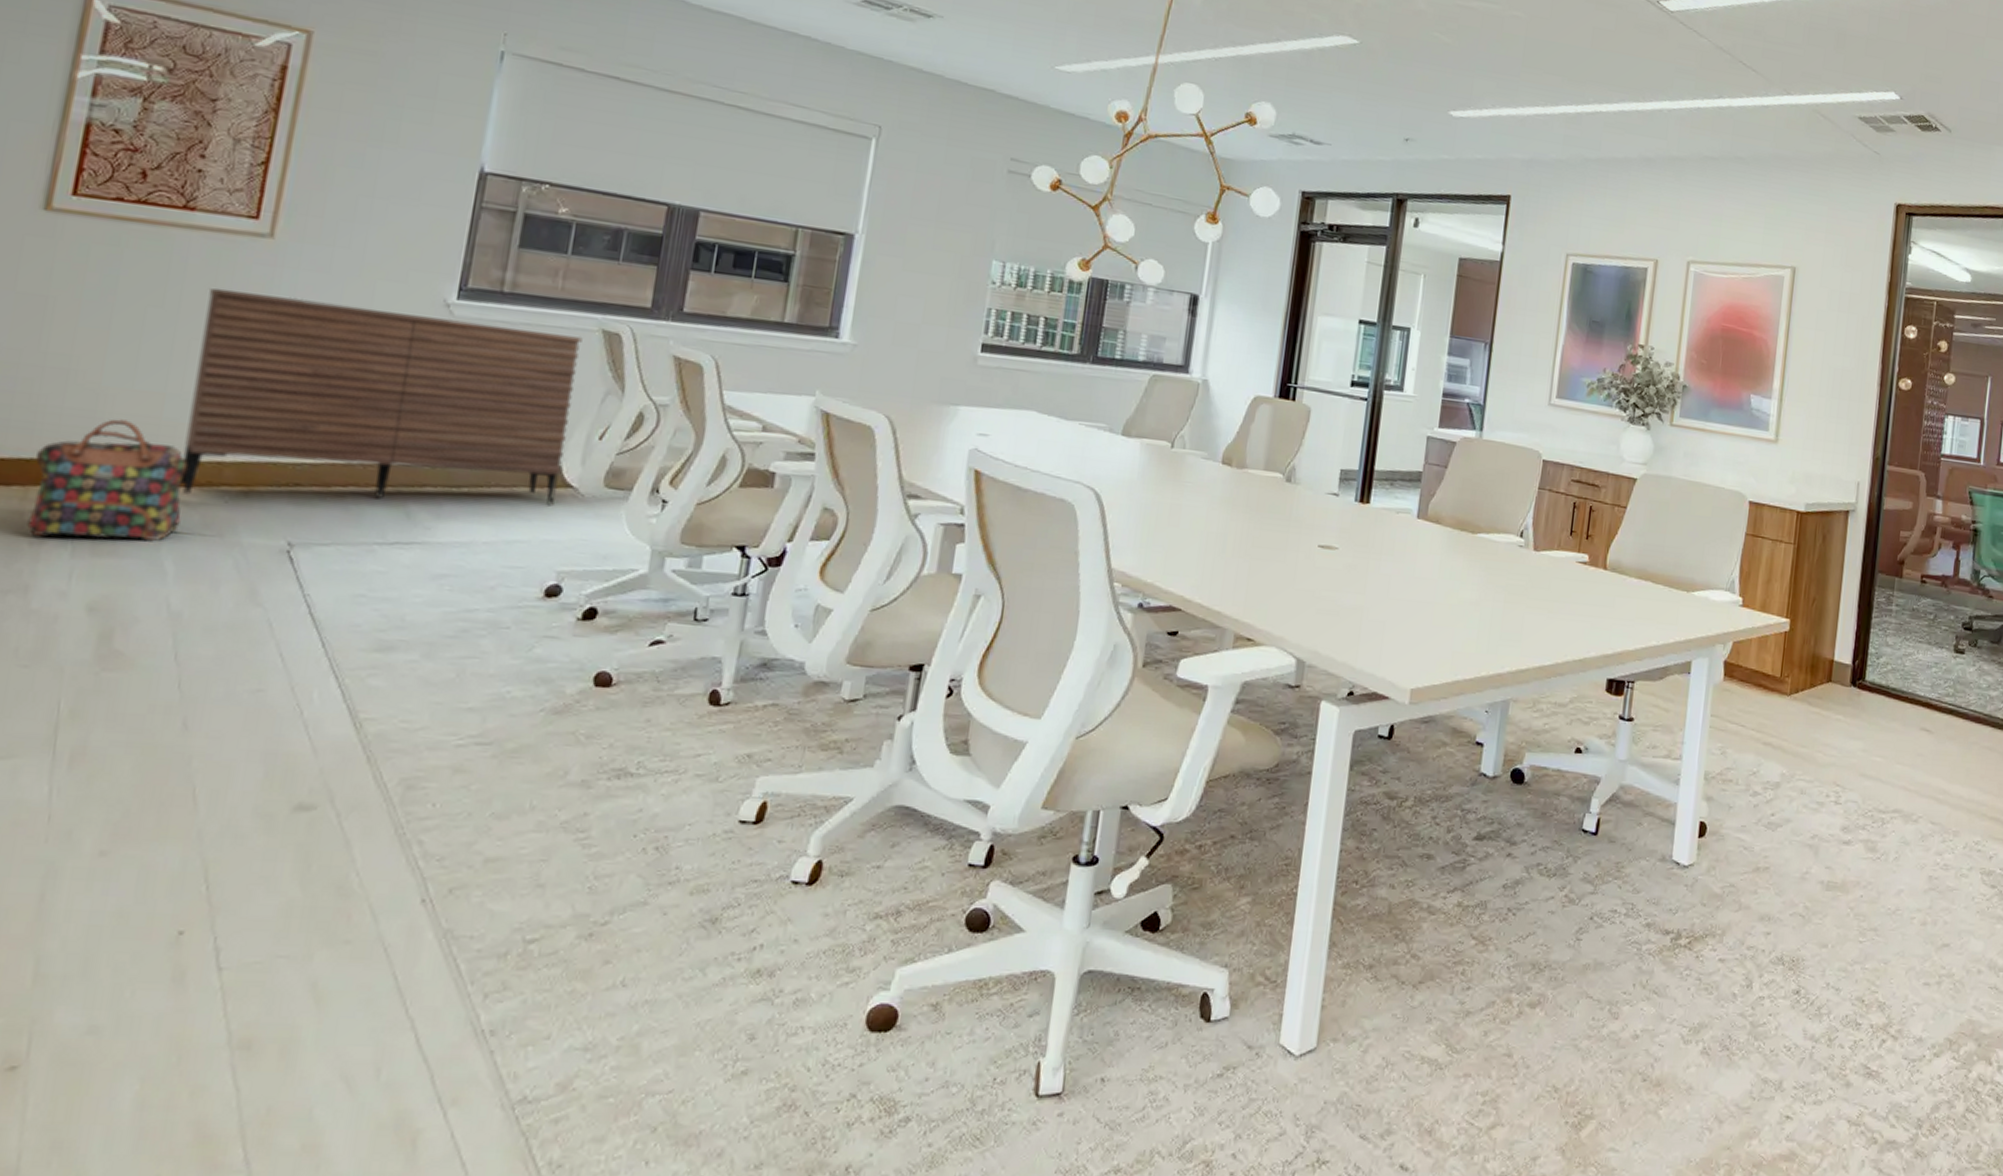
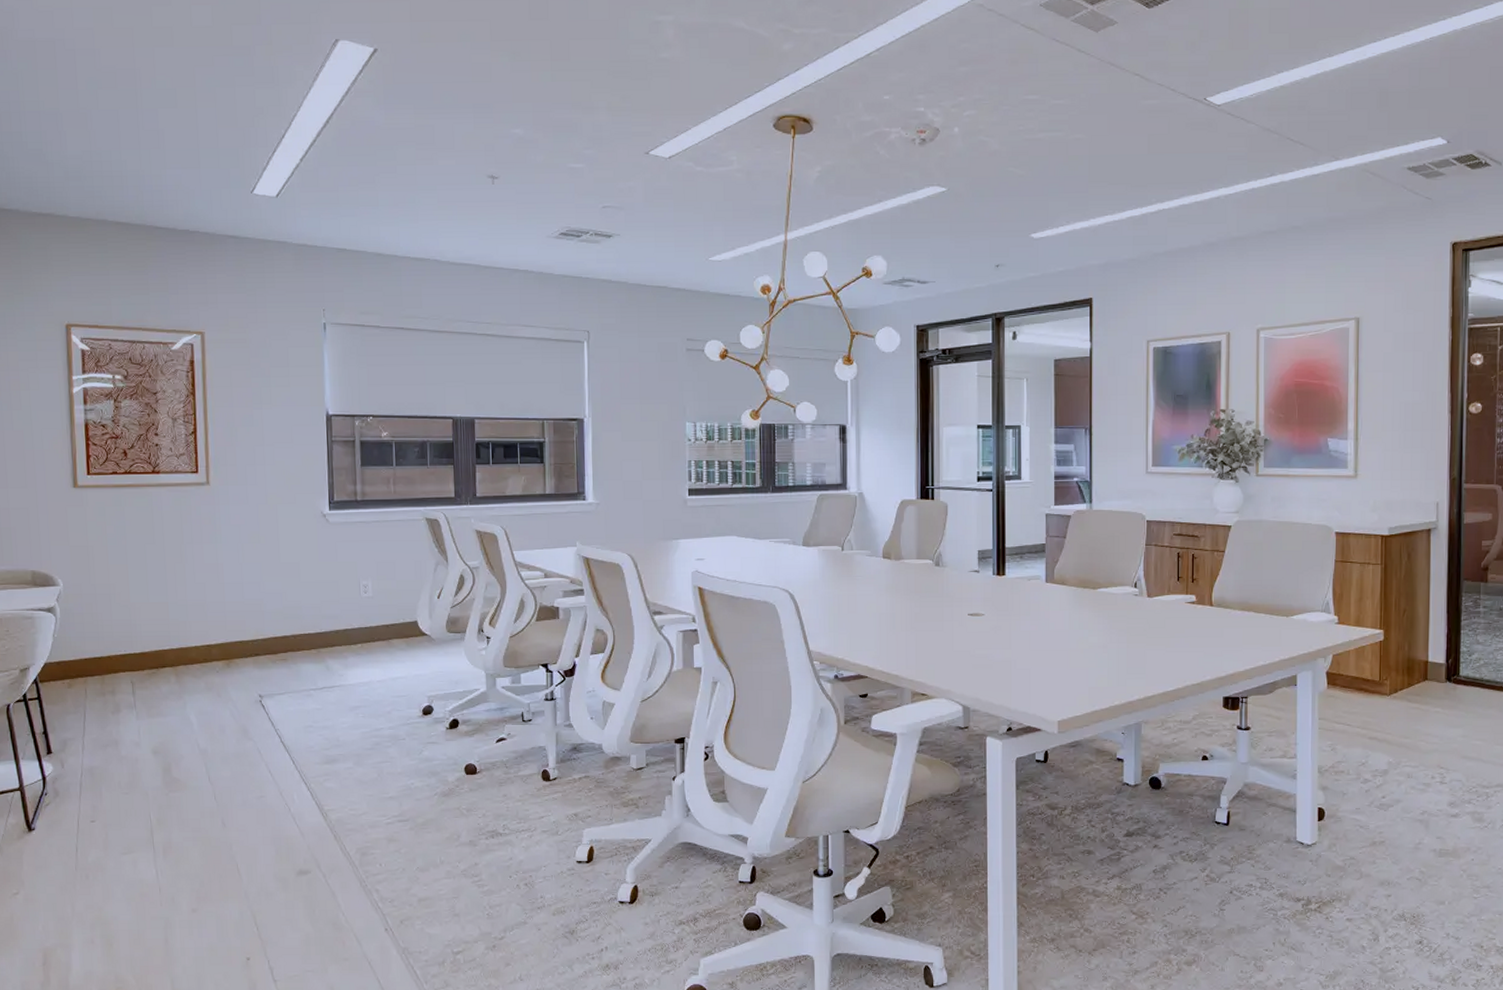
backpack: present [26,419,188,541] -> none [104,624,194,707]
sideboard: present [178,287,583,507] -> none [179,524,418,669]

